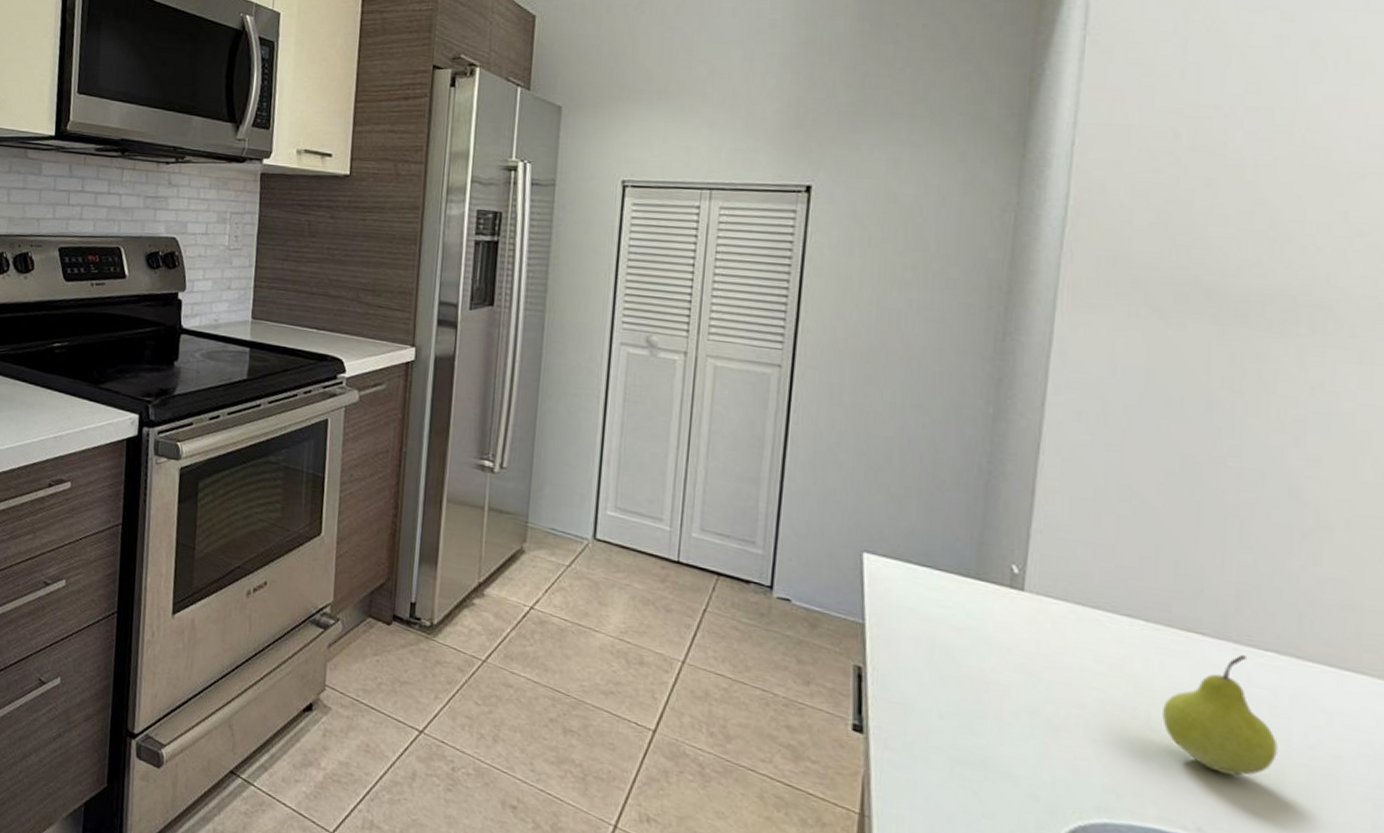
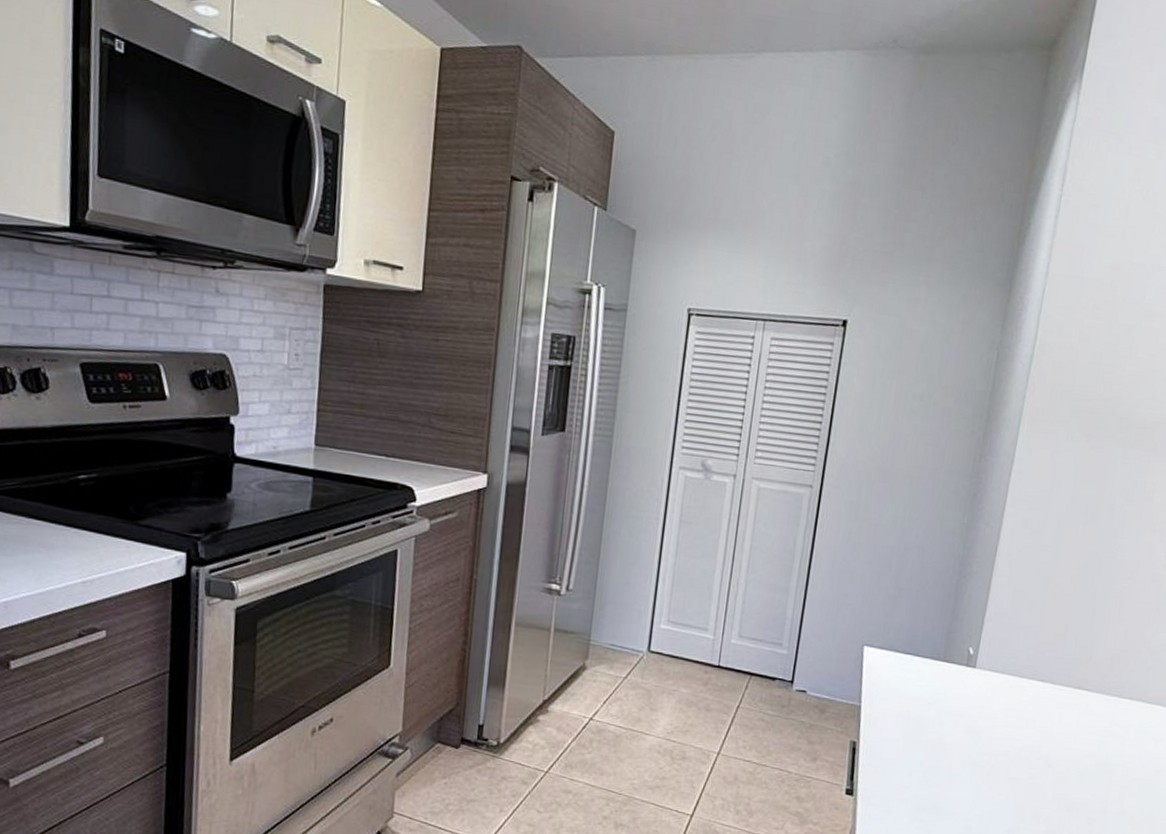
fruit: present [1162,655,1278,776] -> none [1056,703,1124,793]

